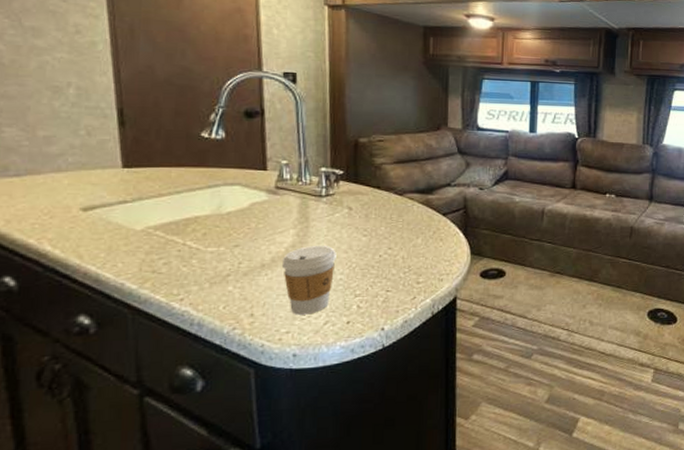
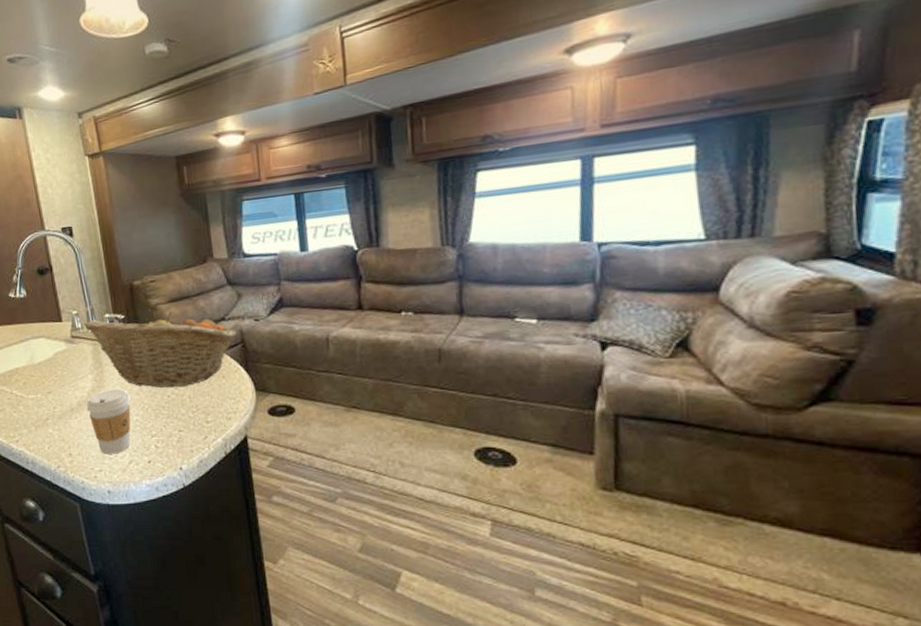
fruit basket: none [292,171,460,248] -> present [83,312,236,388]

